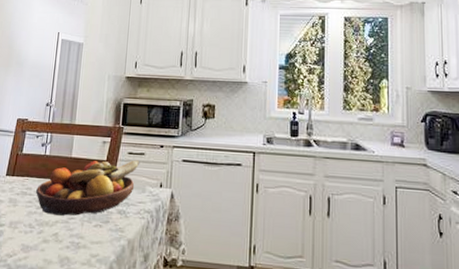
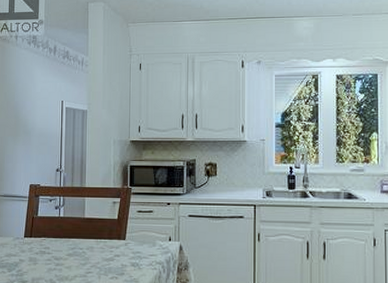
fruit bowl: present [36,160,140,216] -> none [54,217,149,271]

